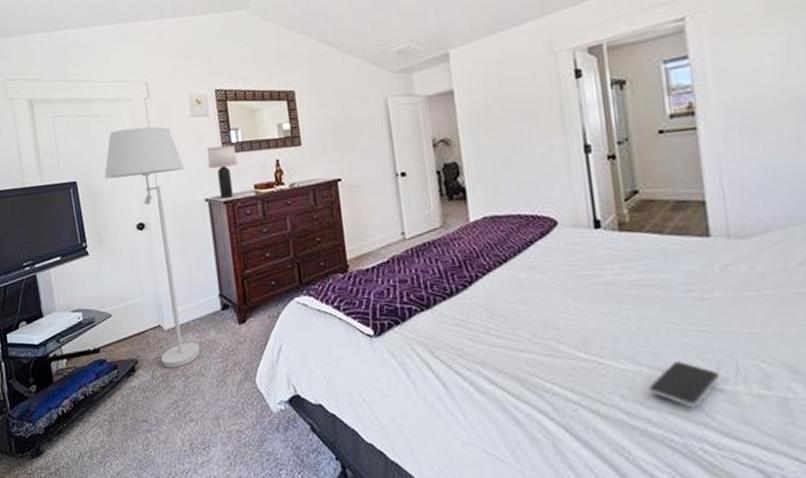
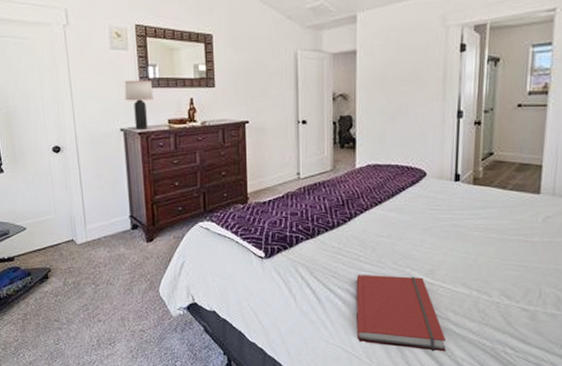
floor lamp: present [104,126,201,369] -> none [20,54,110,277]
book: none [488,351,621,452] -> present [356,275,446,352]
smartphone: present [649,361,720,407] -> none [474,288,527,321]

